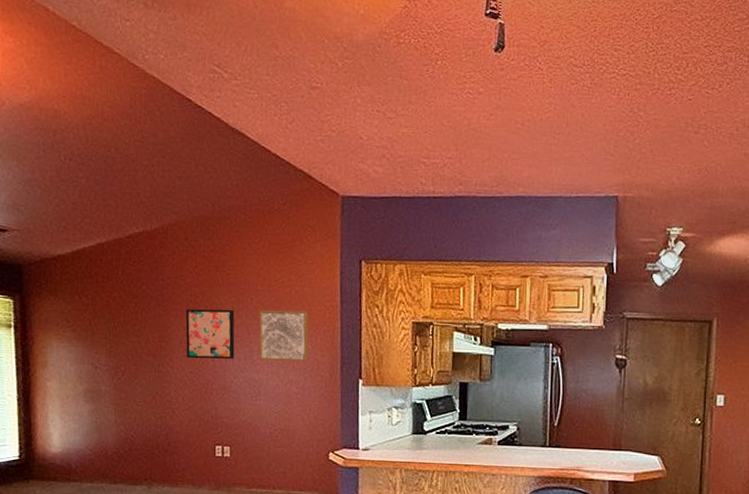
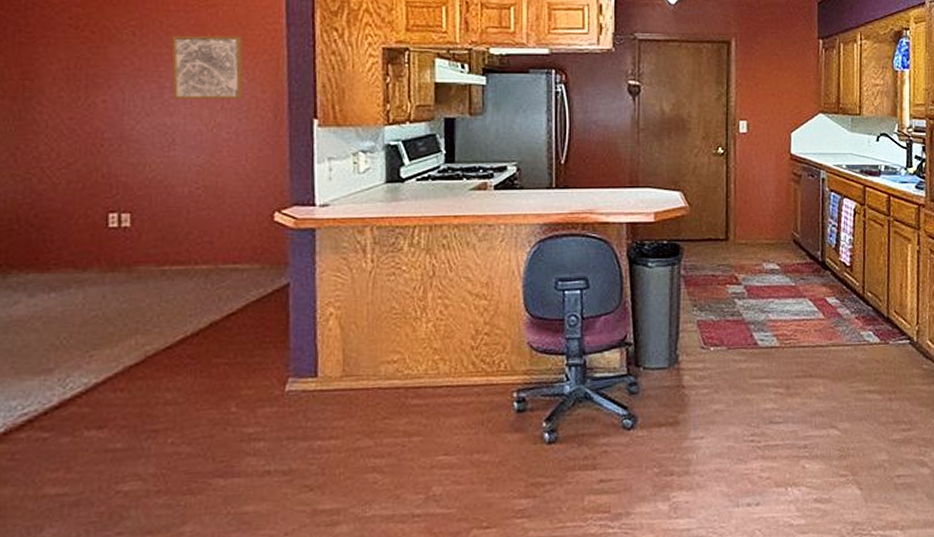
wall art: present [185,309,235,359] -> none [61,35,137,100]

